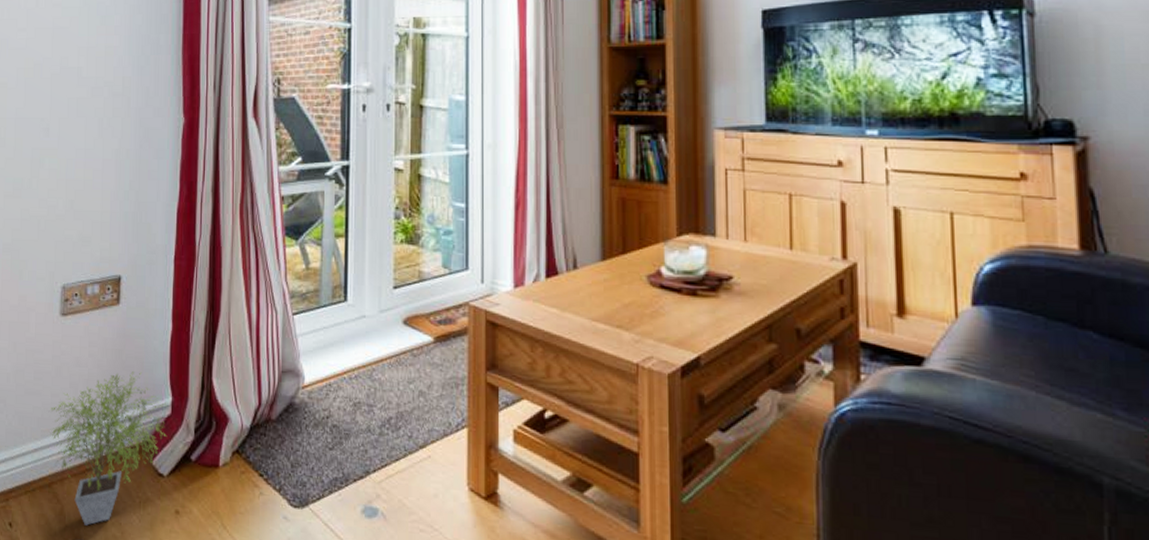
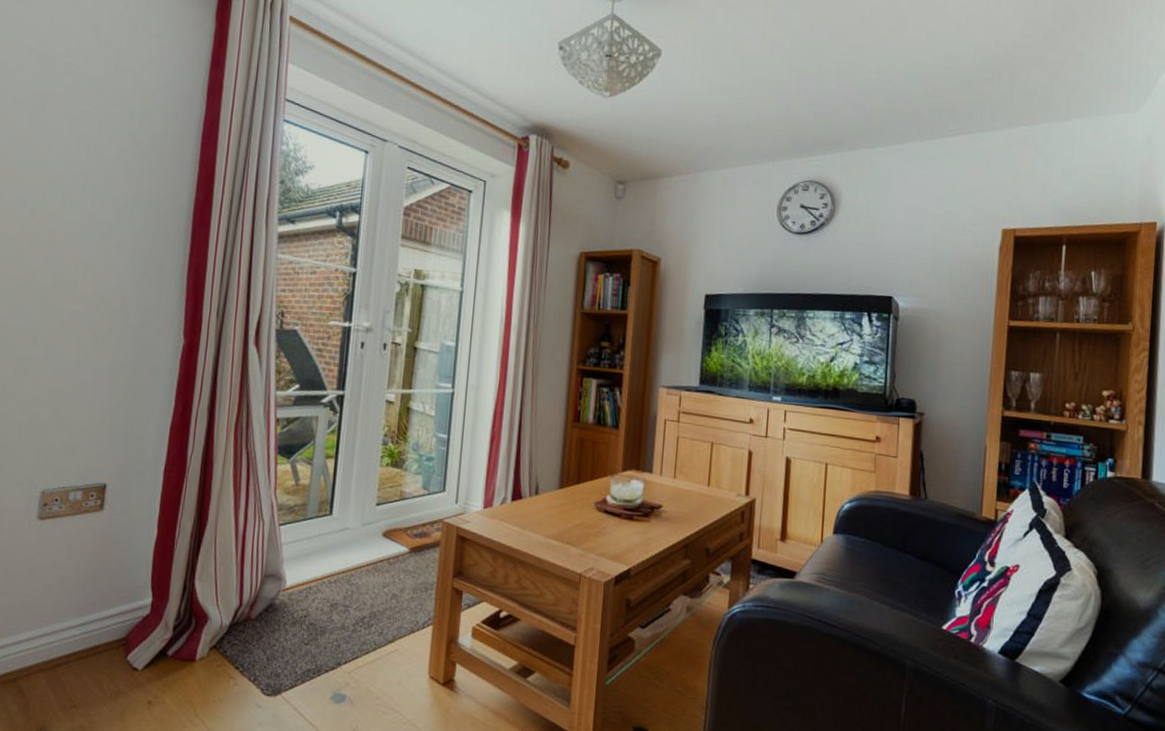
potted plant: present [50,371,167,526] -> none [19,573,146,717]

